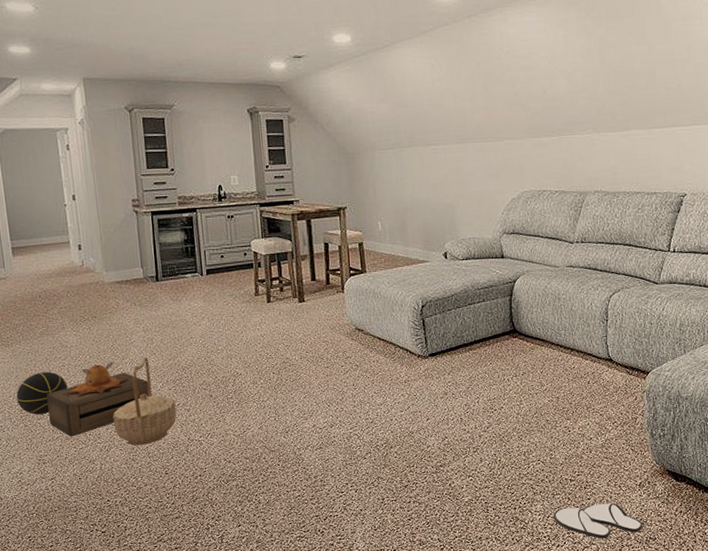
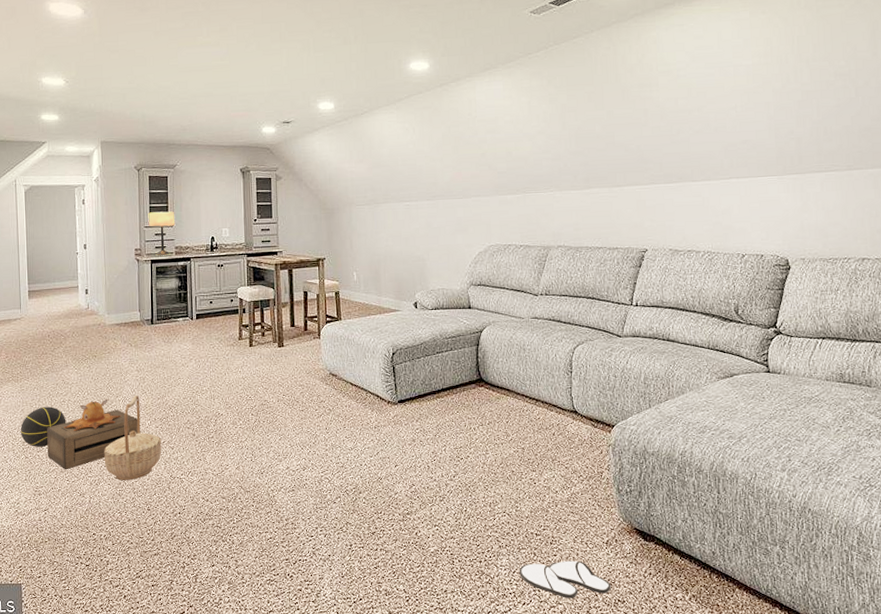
table lamp: none [145,157,177,206] -> present [149,211,176,255]

